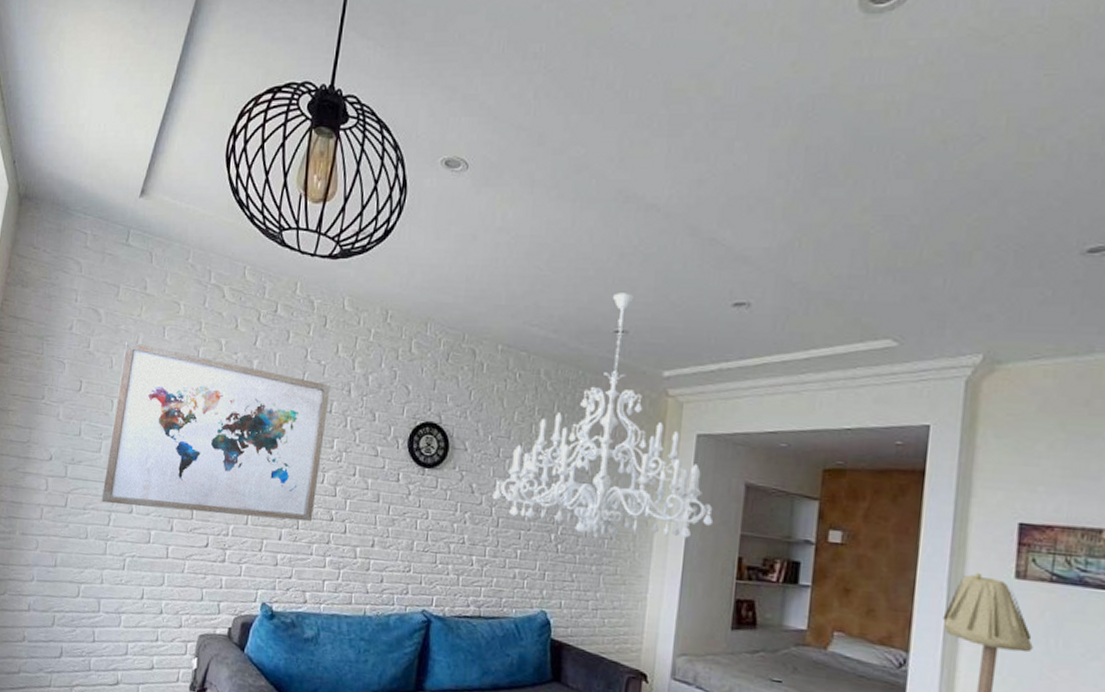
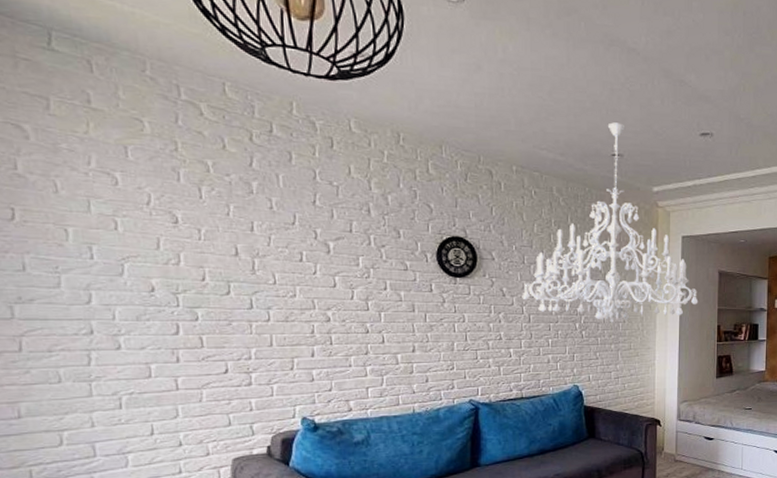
wall art: present [101,341,330,522] -> none [72,161,348,342]

